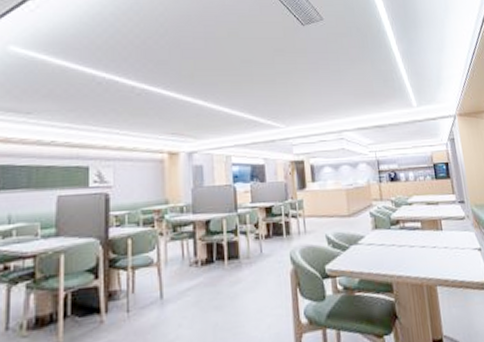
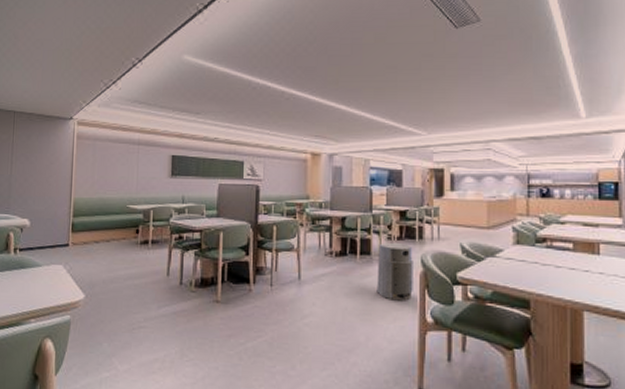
air purifier: none [246,242,285,306] -> present [376,243,413,301]

